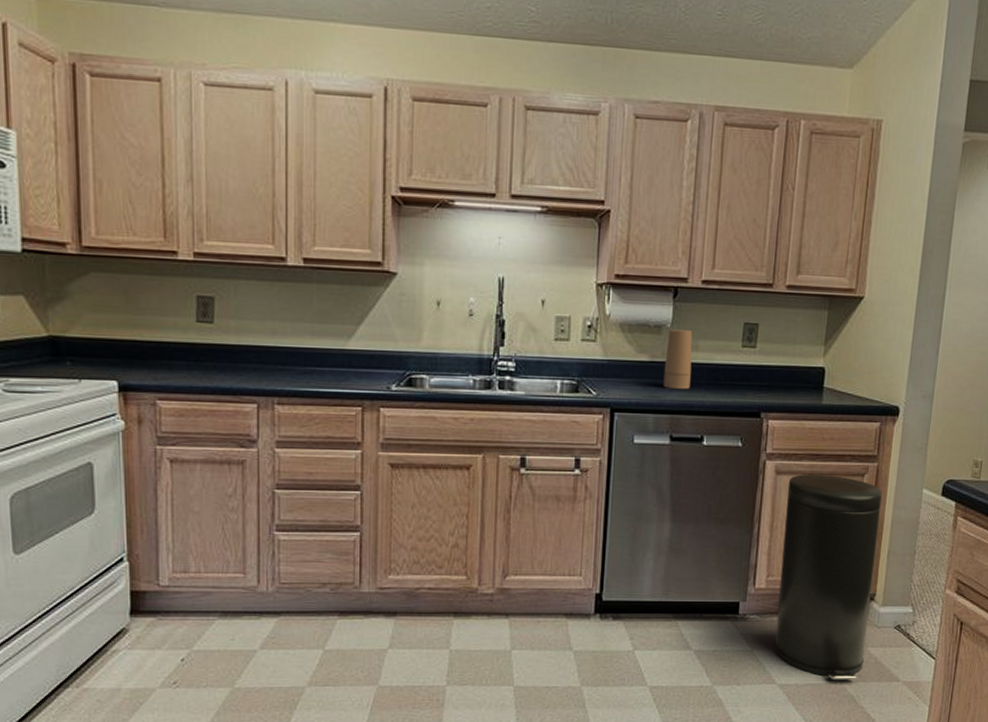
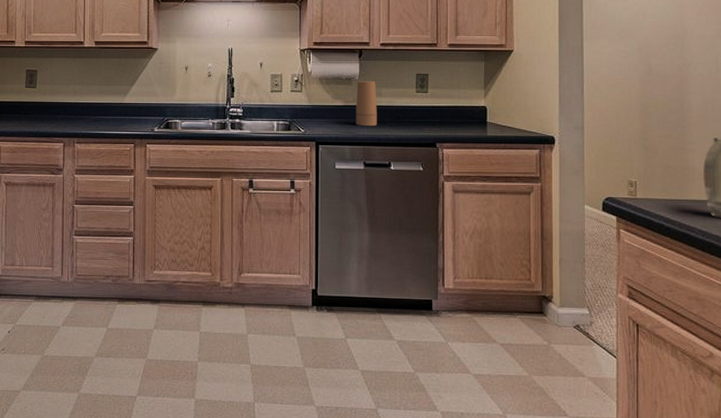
pedal bin: present [774,474,882,680] -> none [464,193,549,374]

